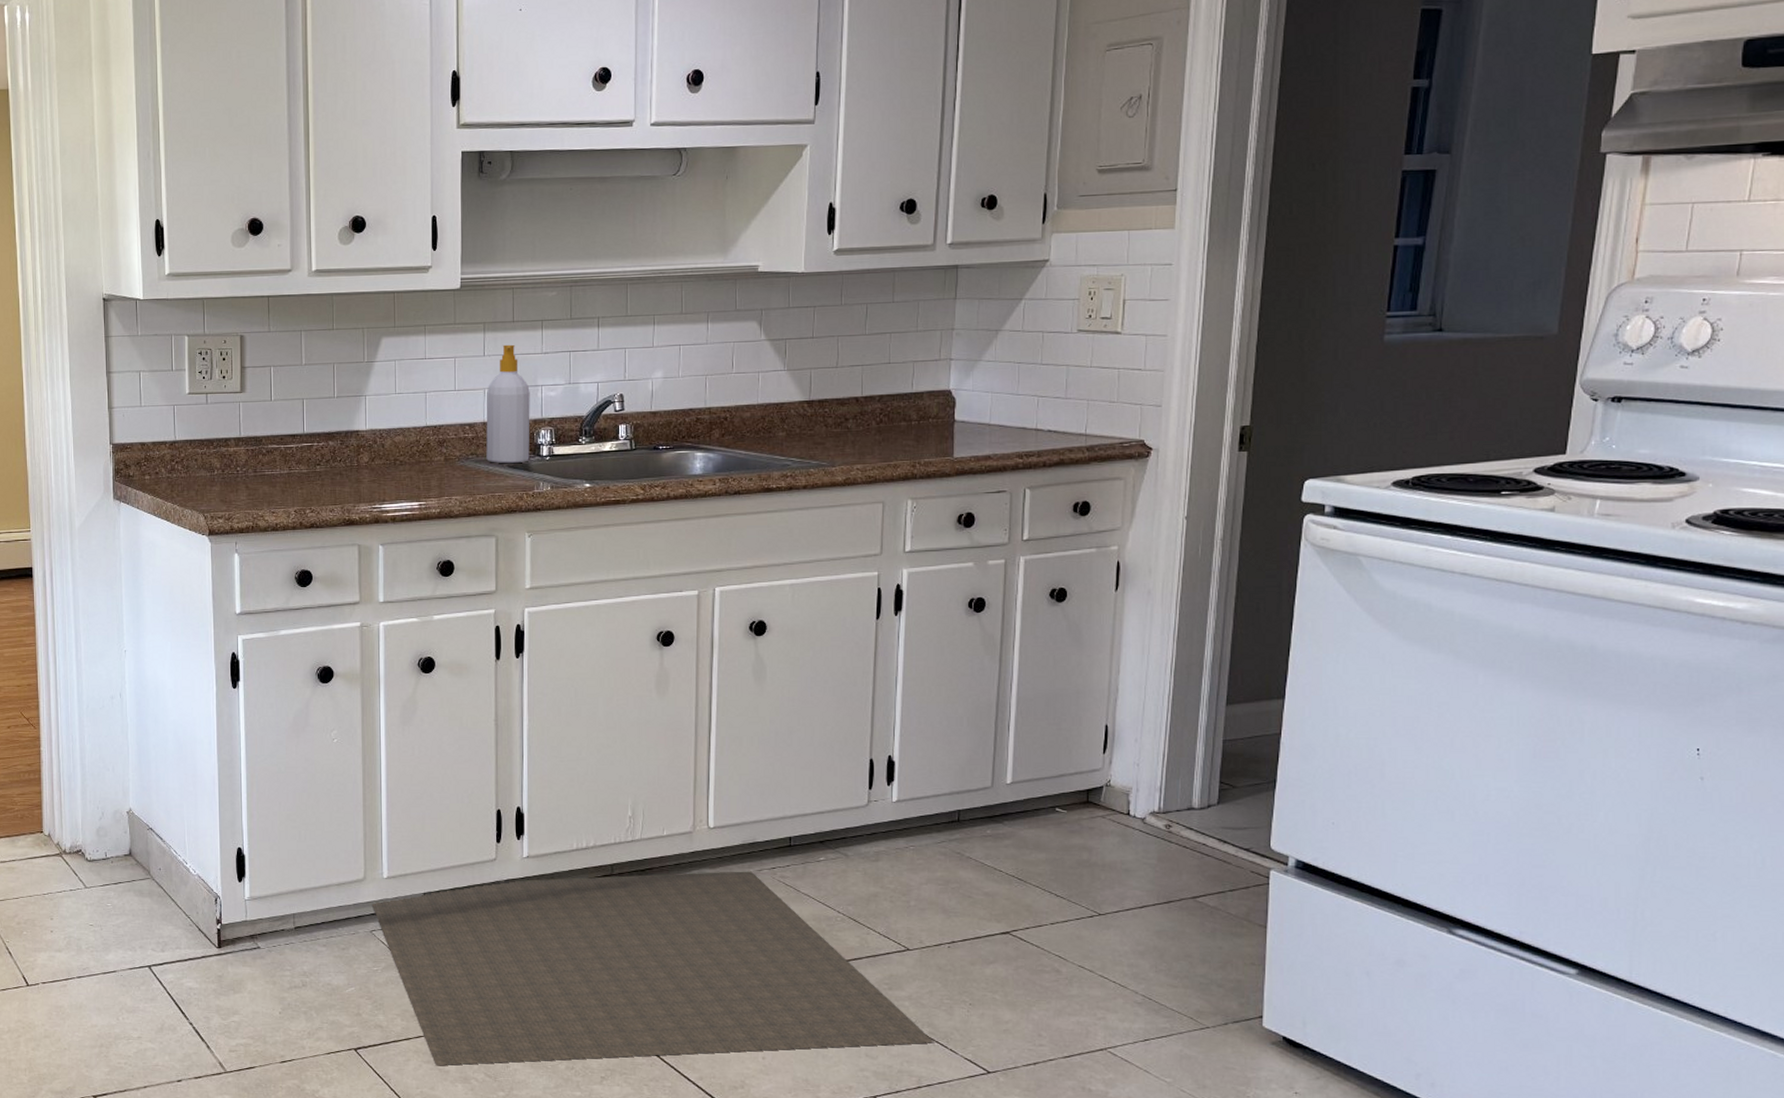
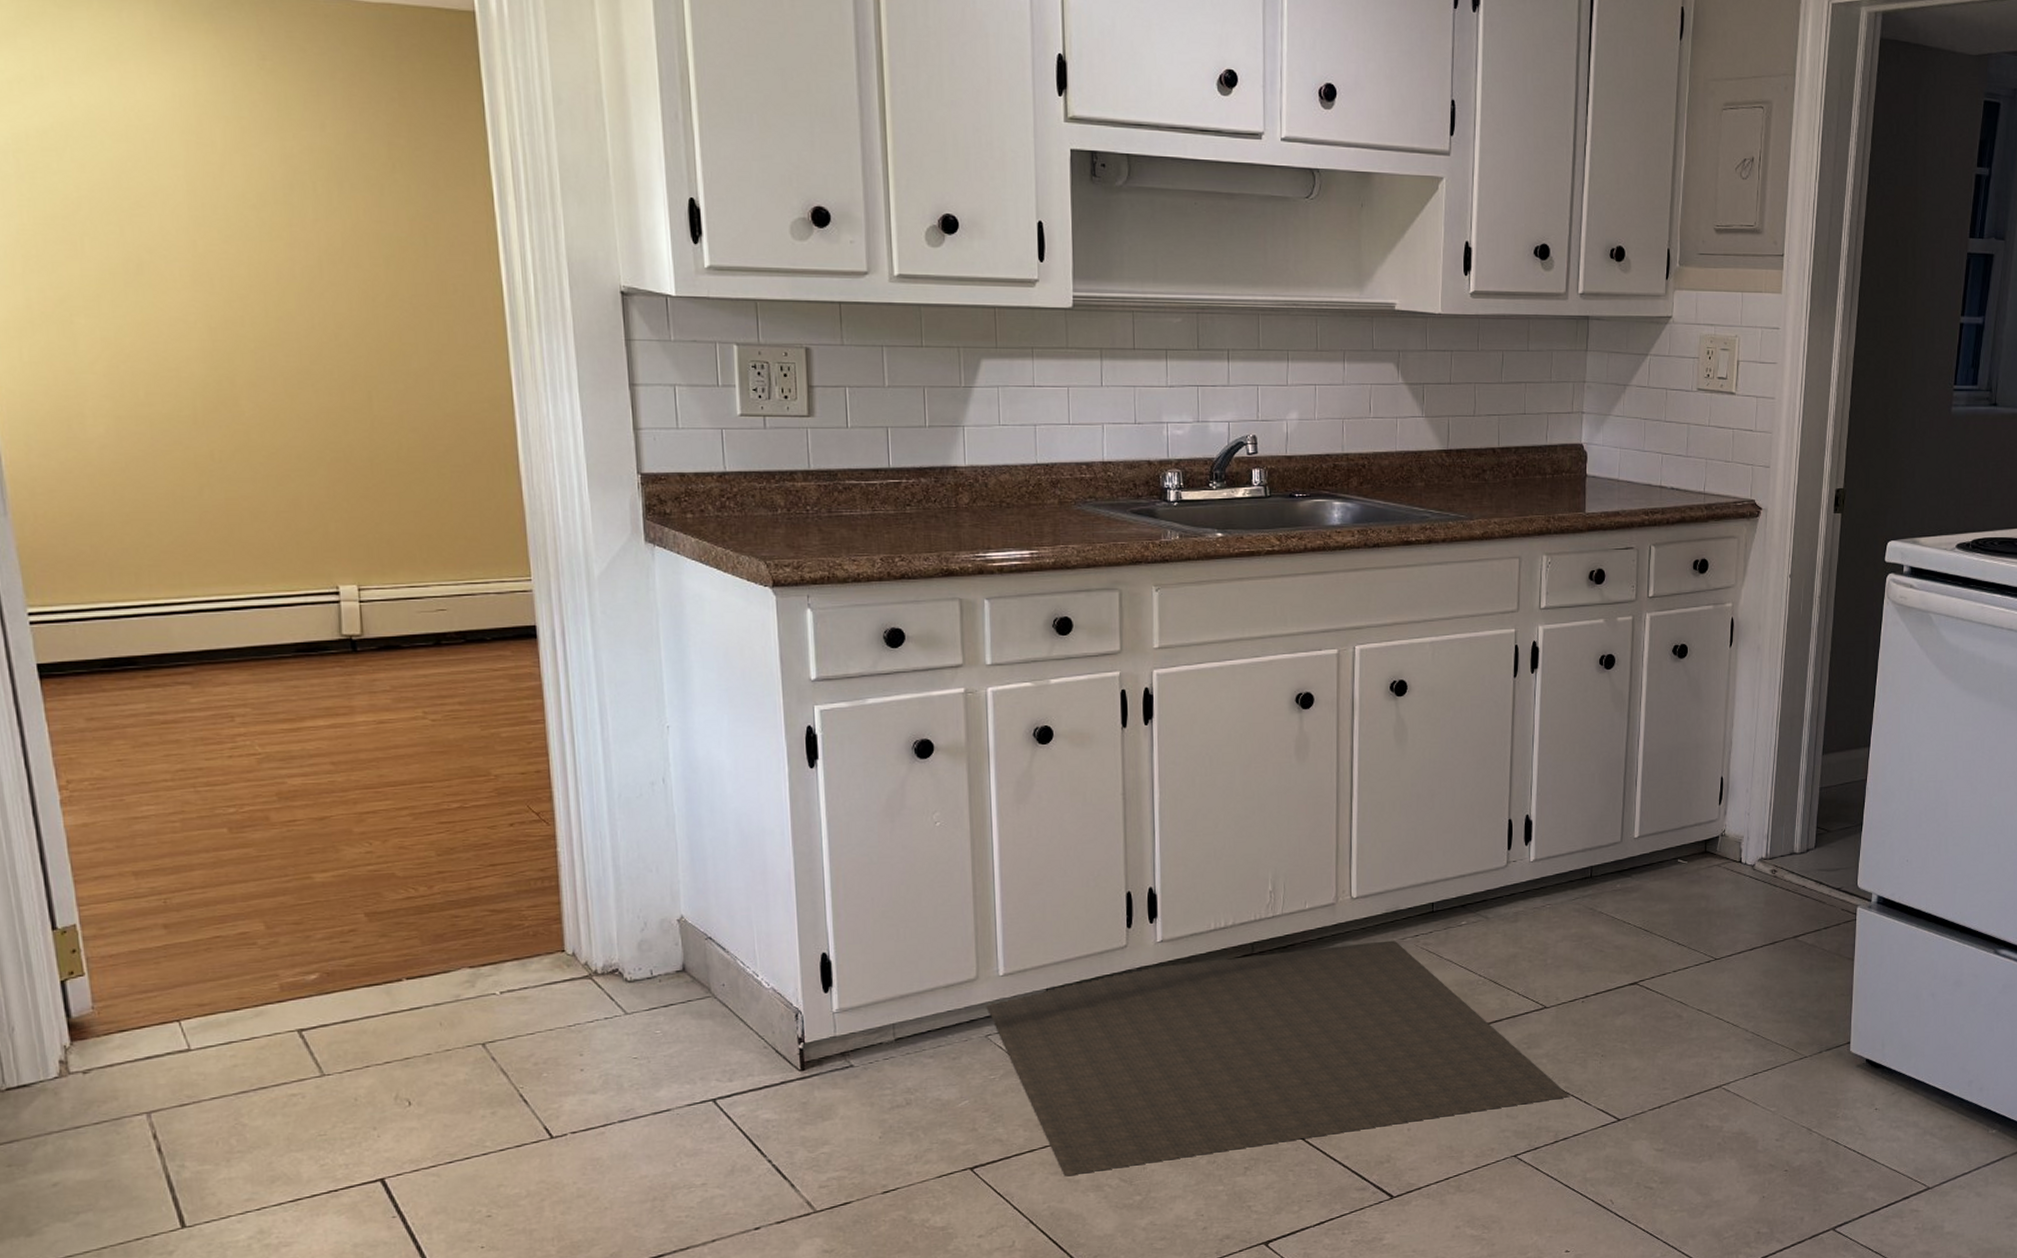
soap bottle: present [486,344,530,464] -> none [1105,374,1156,509]

